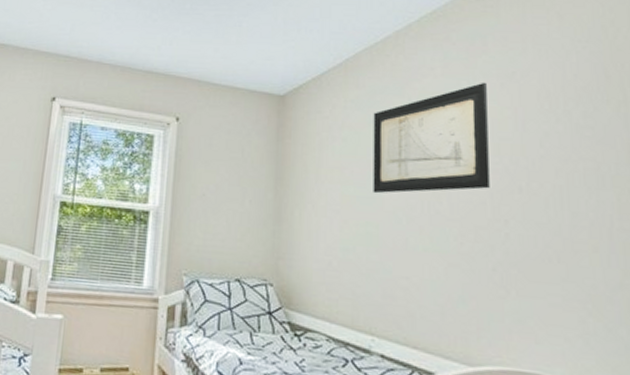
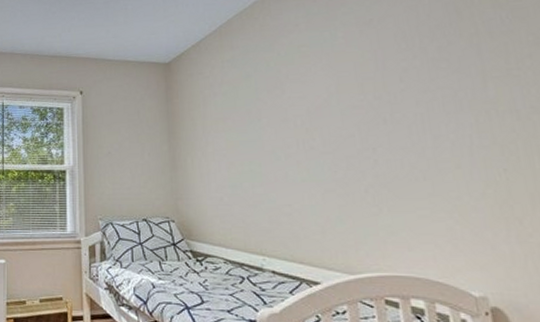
wall art: present [373,82,490,194] -> none [248,31,357,137]

